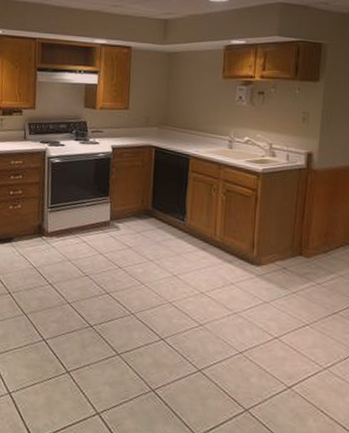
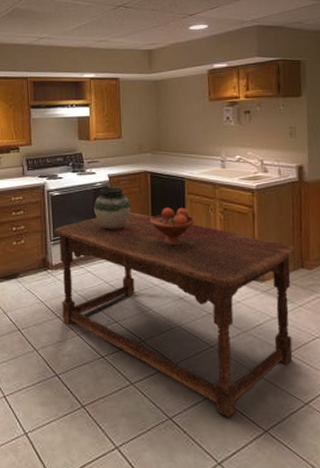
dining table: none [52,186,296,395] -> present [54,212,296,418]
vase: none [94,158,133,202] -> present [93,187,132,230]
fruit bowl: none [150,184,197,223] -> present [149,207,195,246]

